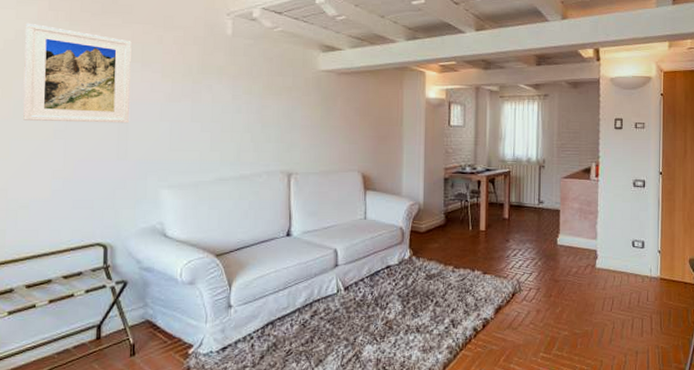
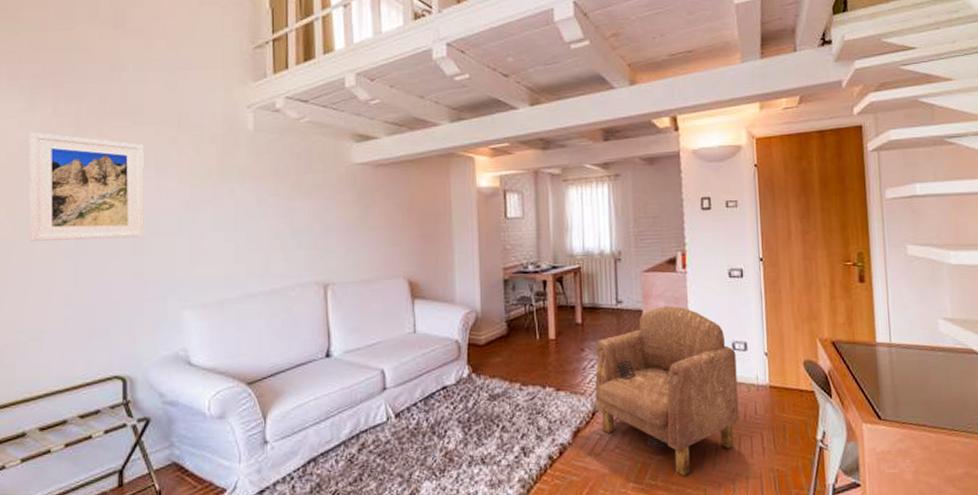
armchair: none [515,208,634,350] -> present [595,306,740,477]

